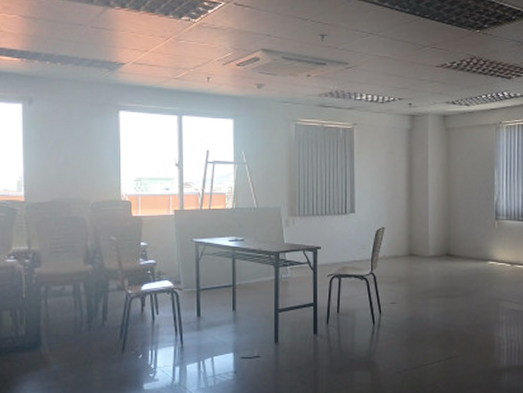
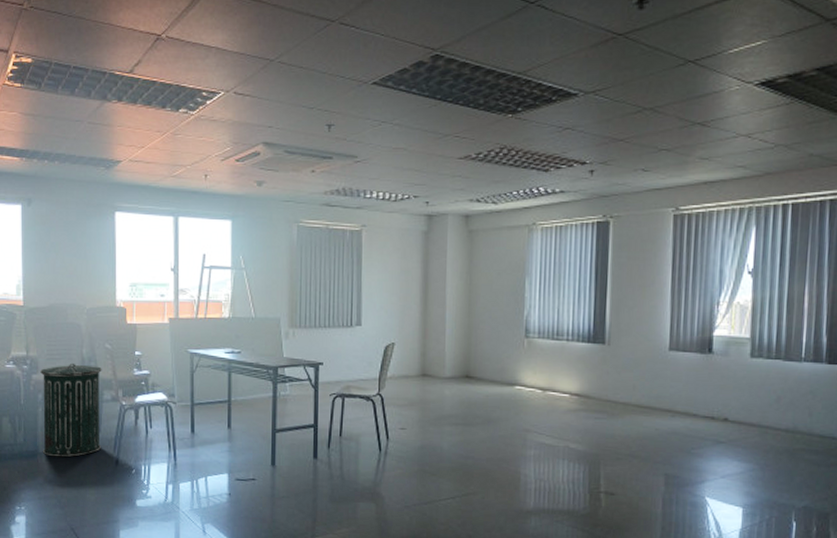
trash can: none [43,255,108,347] -> present [40,362,103,457]

